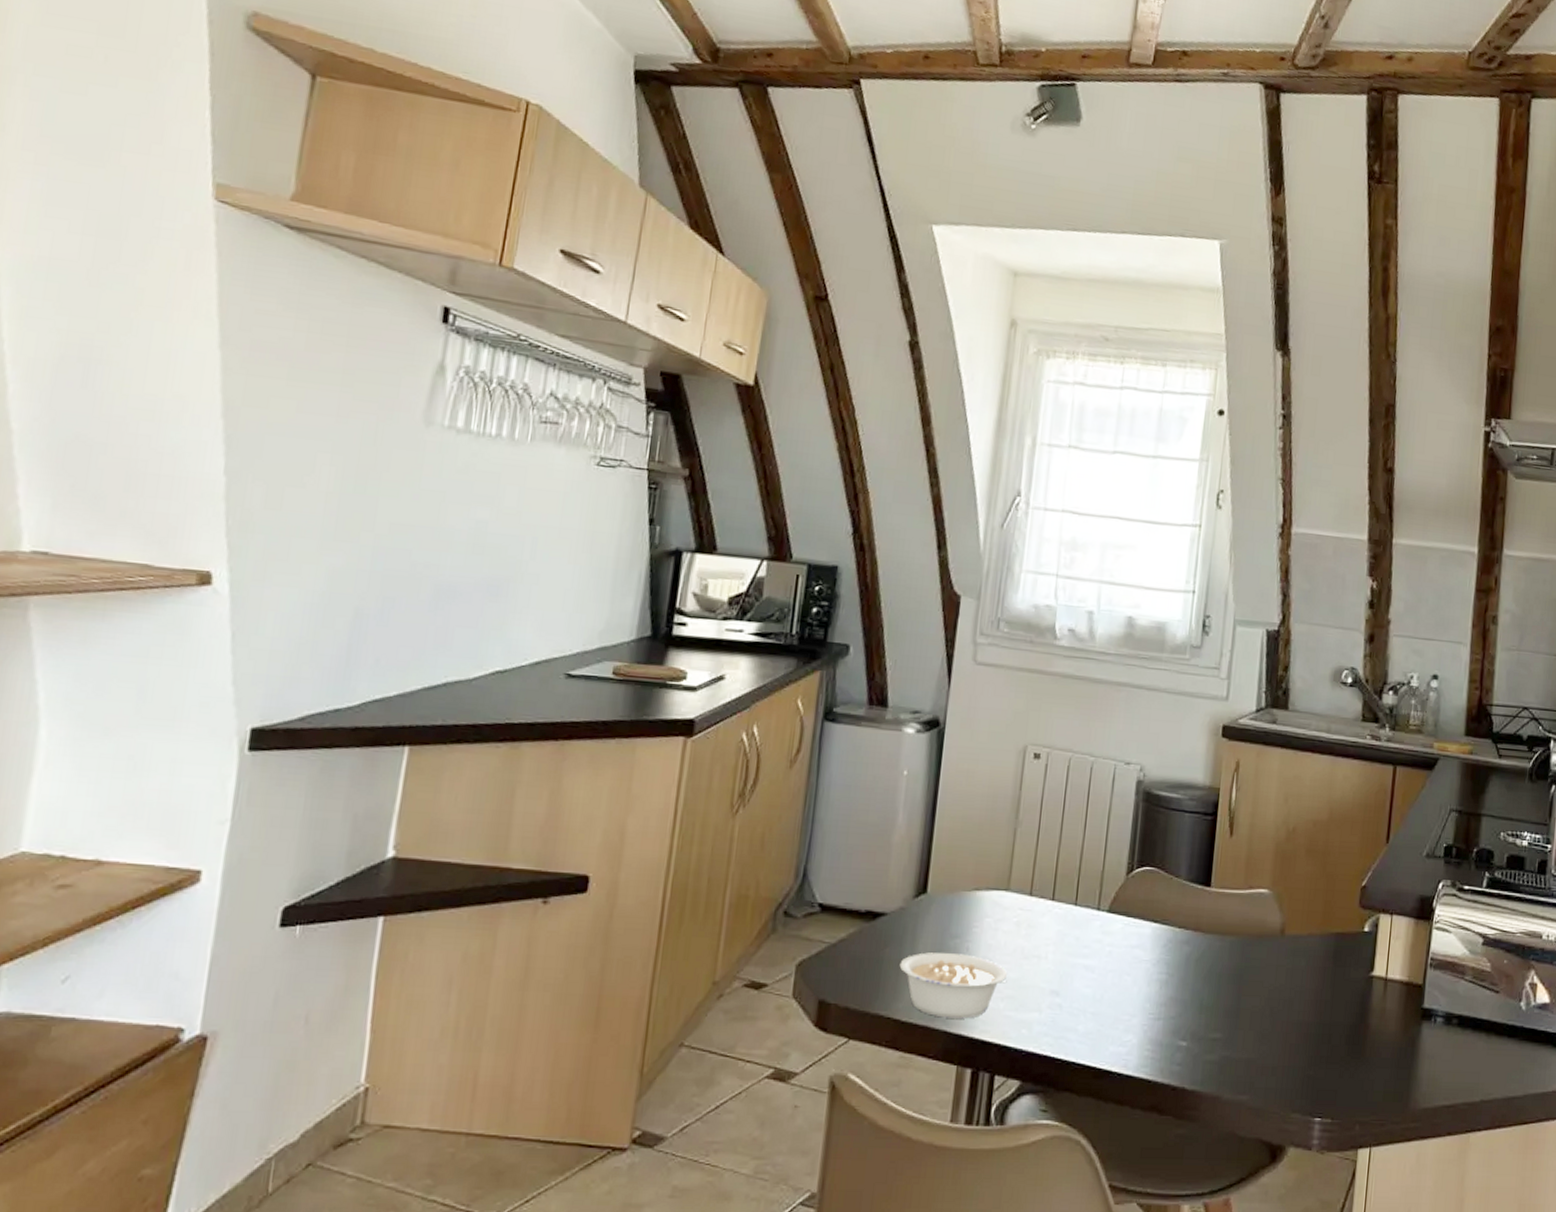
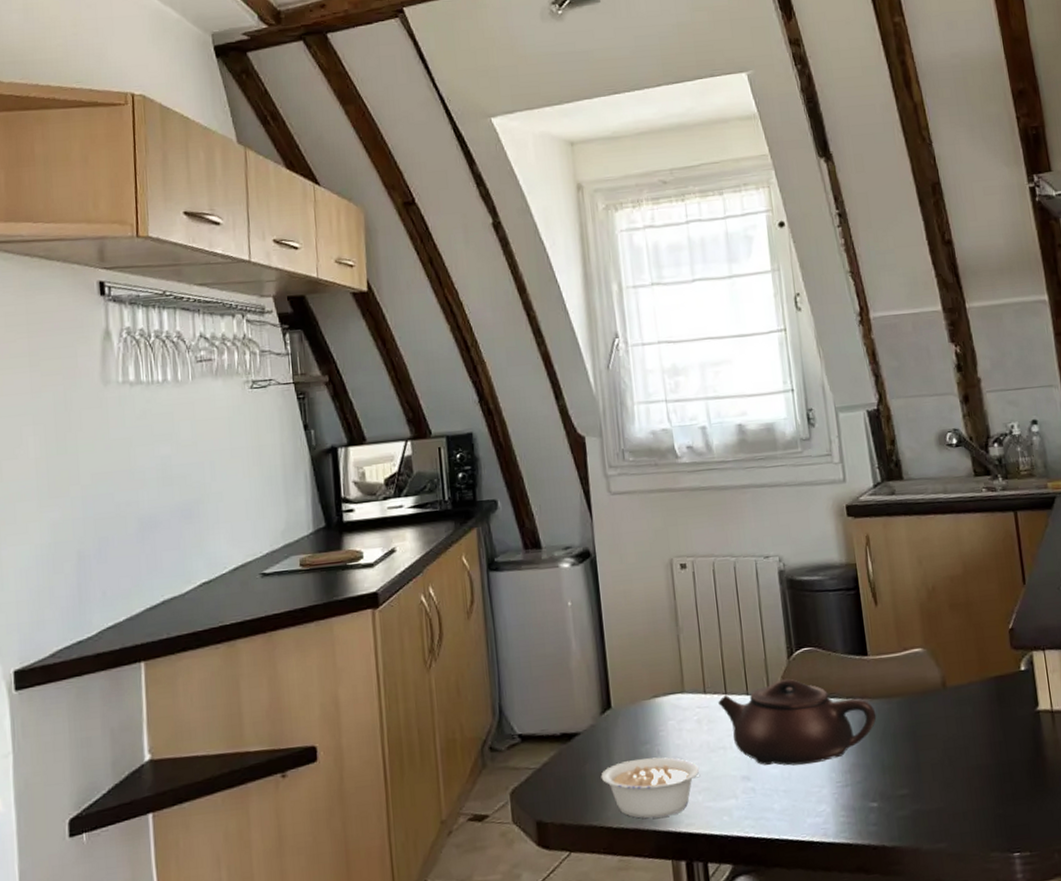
teapot: none [1043,895,1206,990] -> present [718,678,877,766]

